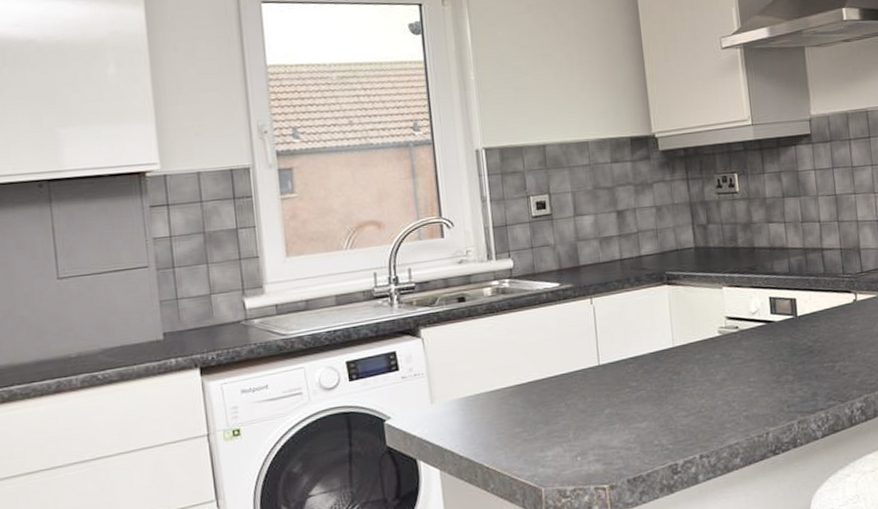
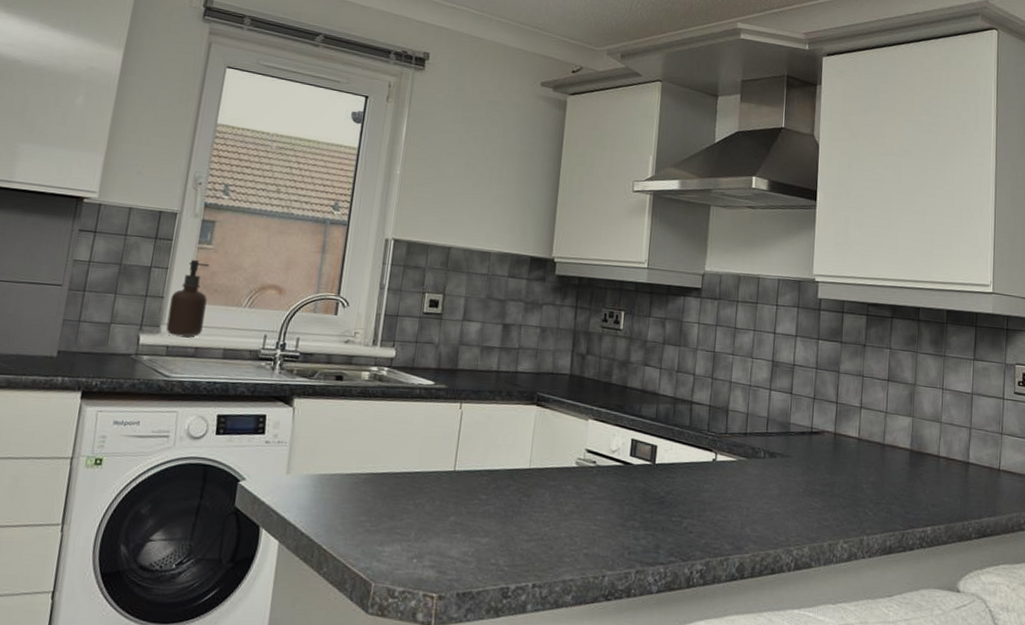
soap dispenser: none [266,211,308,294] -> present [166,259,210,338]

